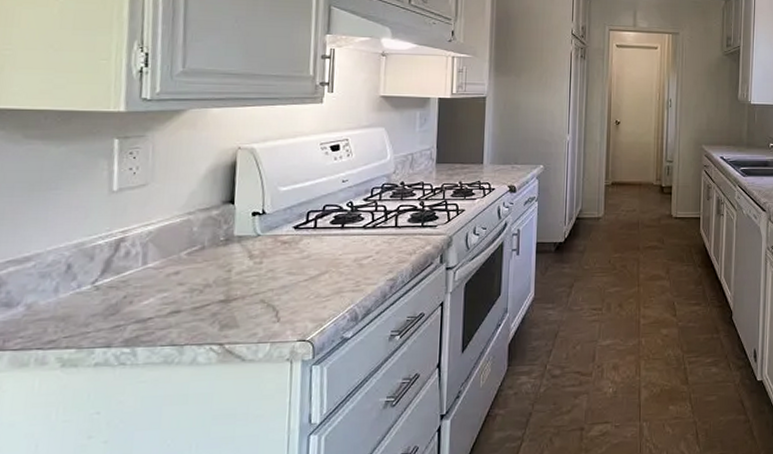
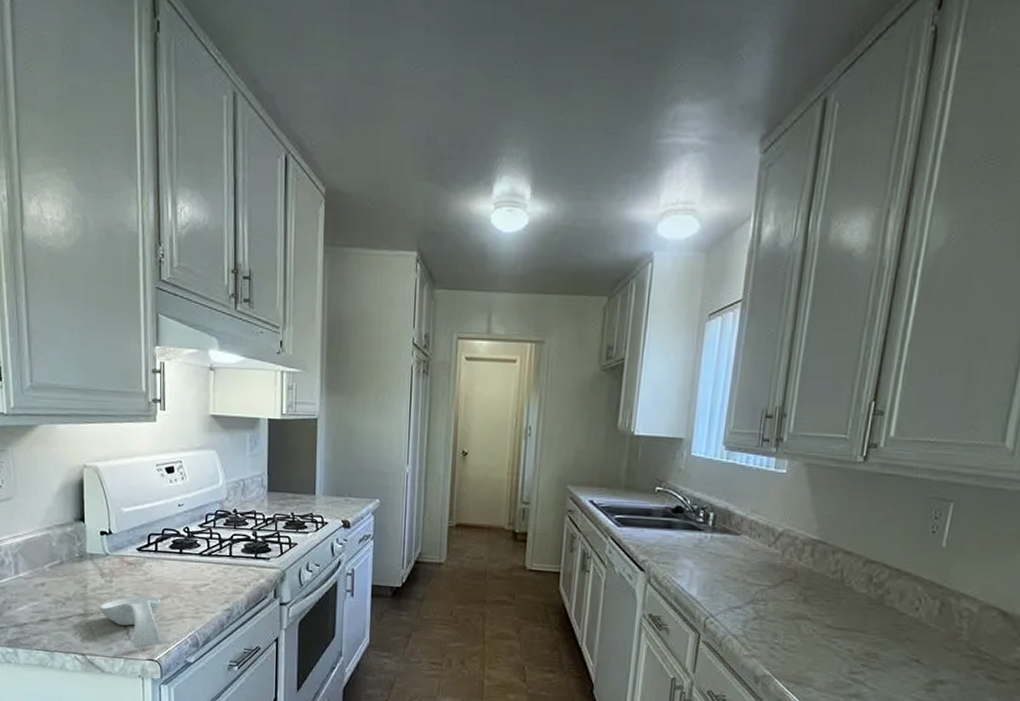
spoon rest: none [245,274,319,330] -> present [100,596,162,648]

